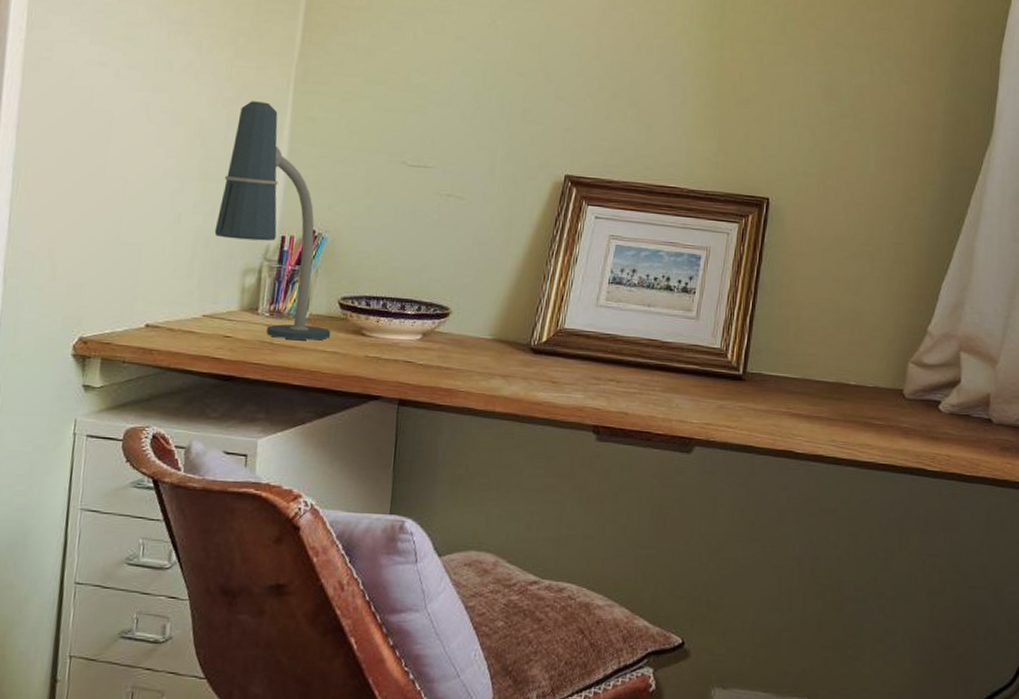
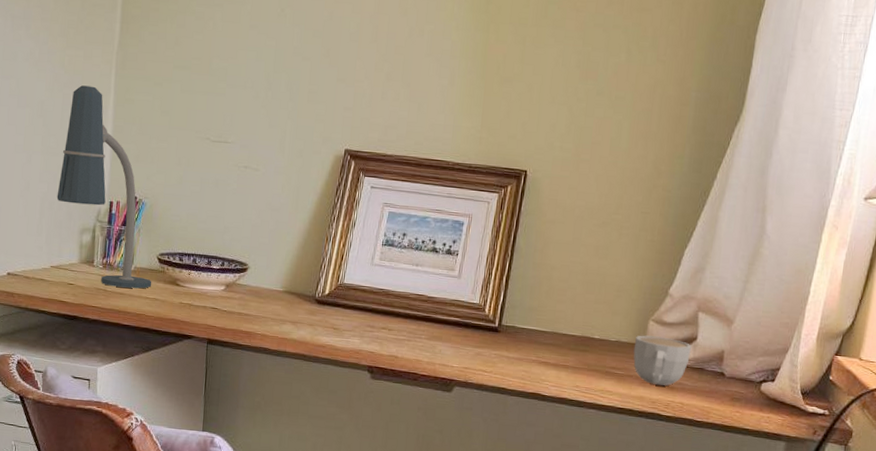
mug: none [893,379,955,437] -> present [633,335,691,386]

